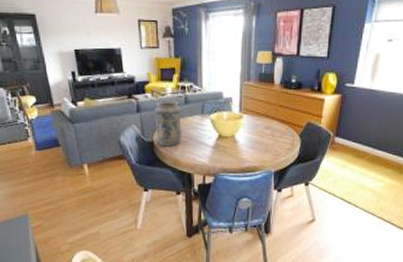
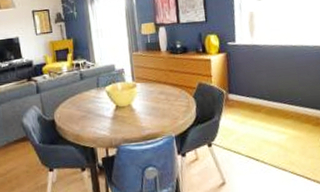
decorative vase: present [155,102,182,147] -> none [53,79,81,123]

